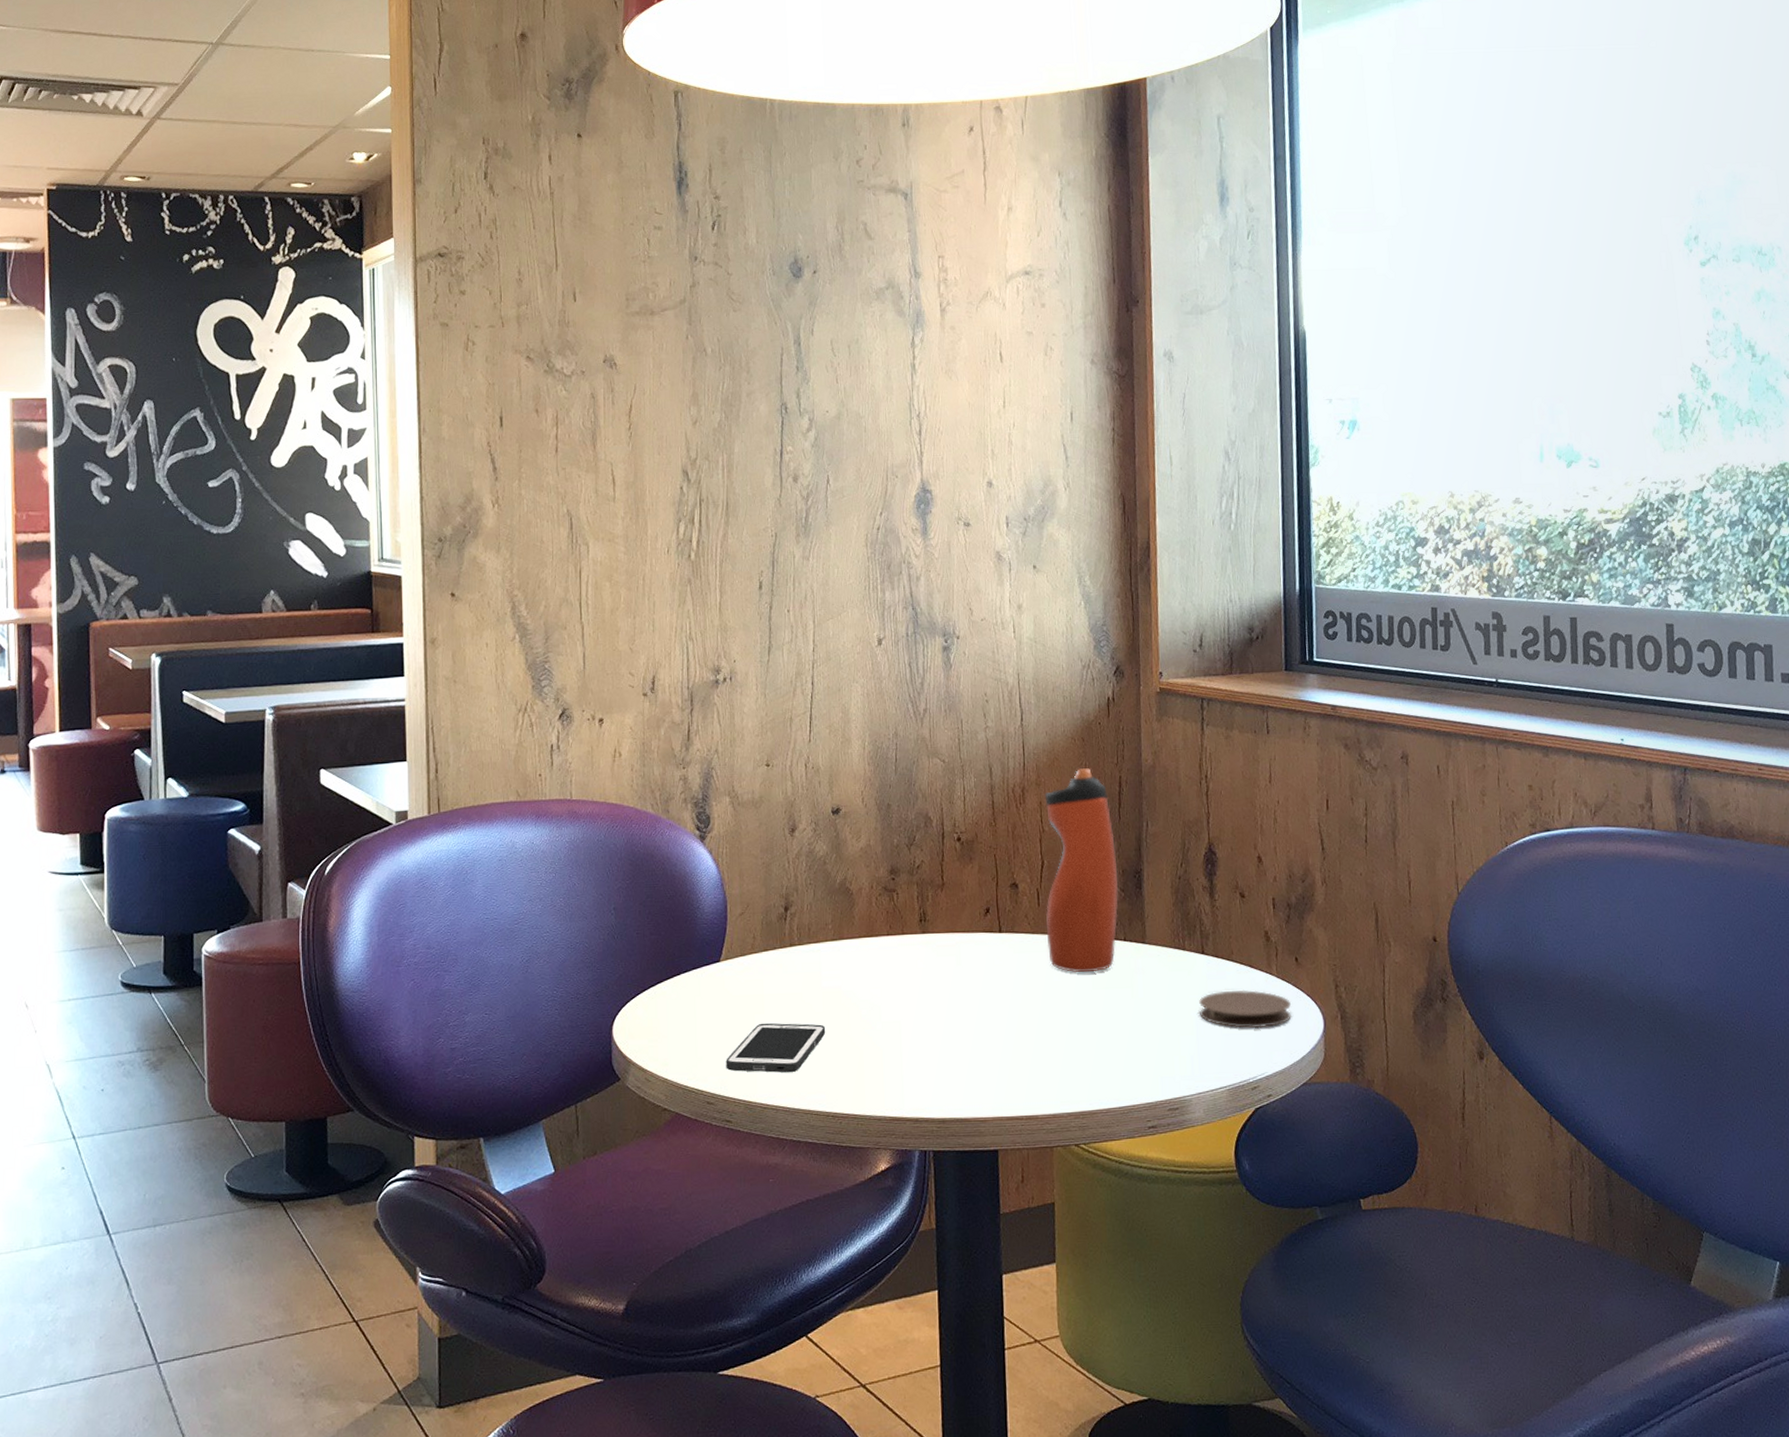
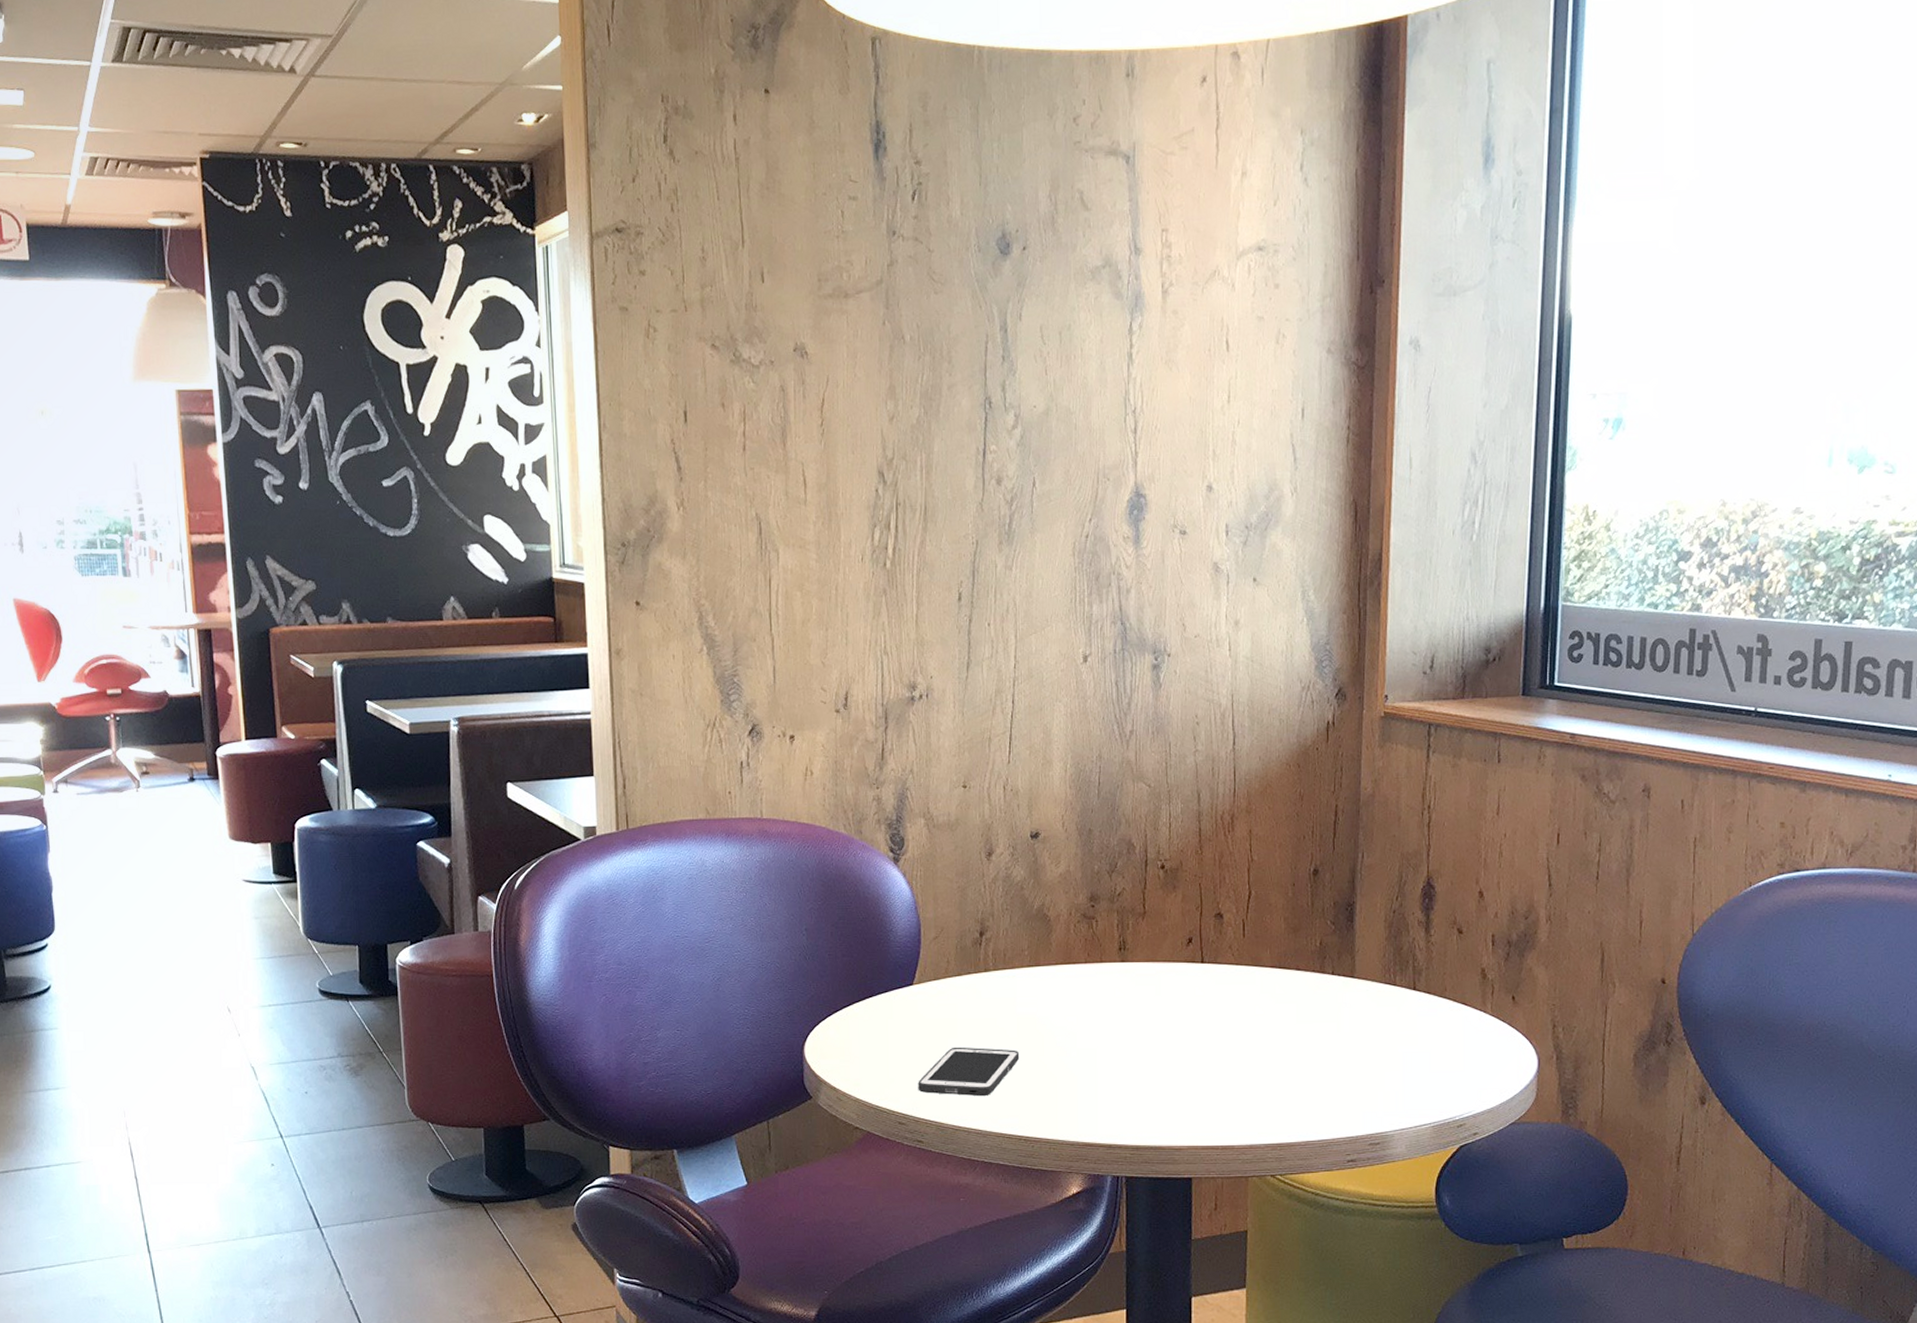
water bottle: present [1044,768,1118,973] -> none [1250,796,1328,1006]
coaster: present [1199,989,1291,1029] -> none [1407,1027,1504,1067]

